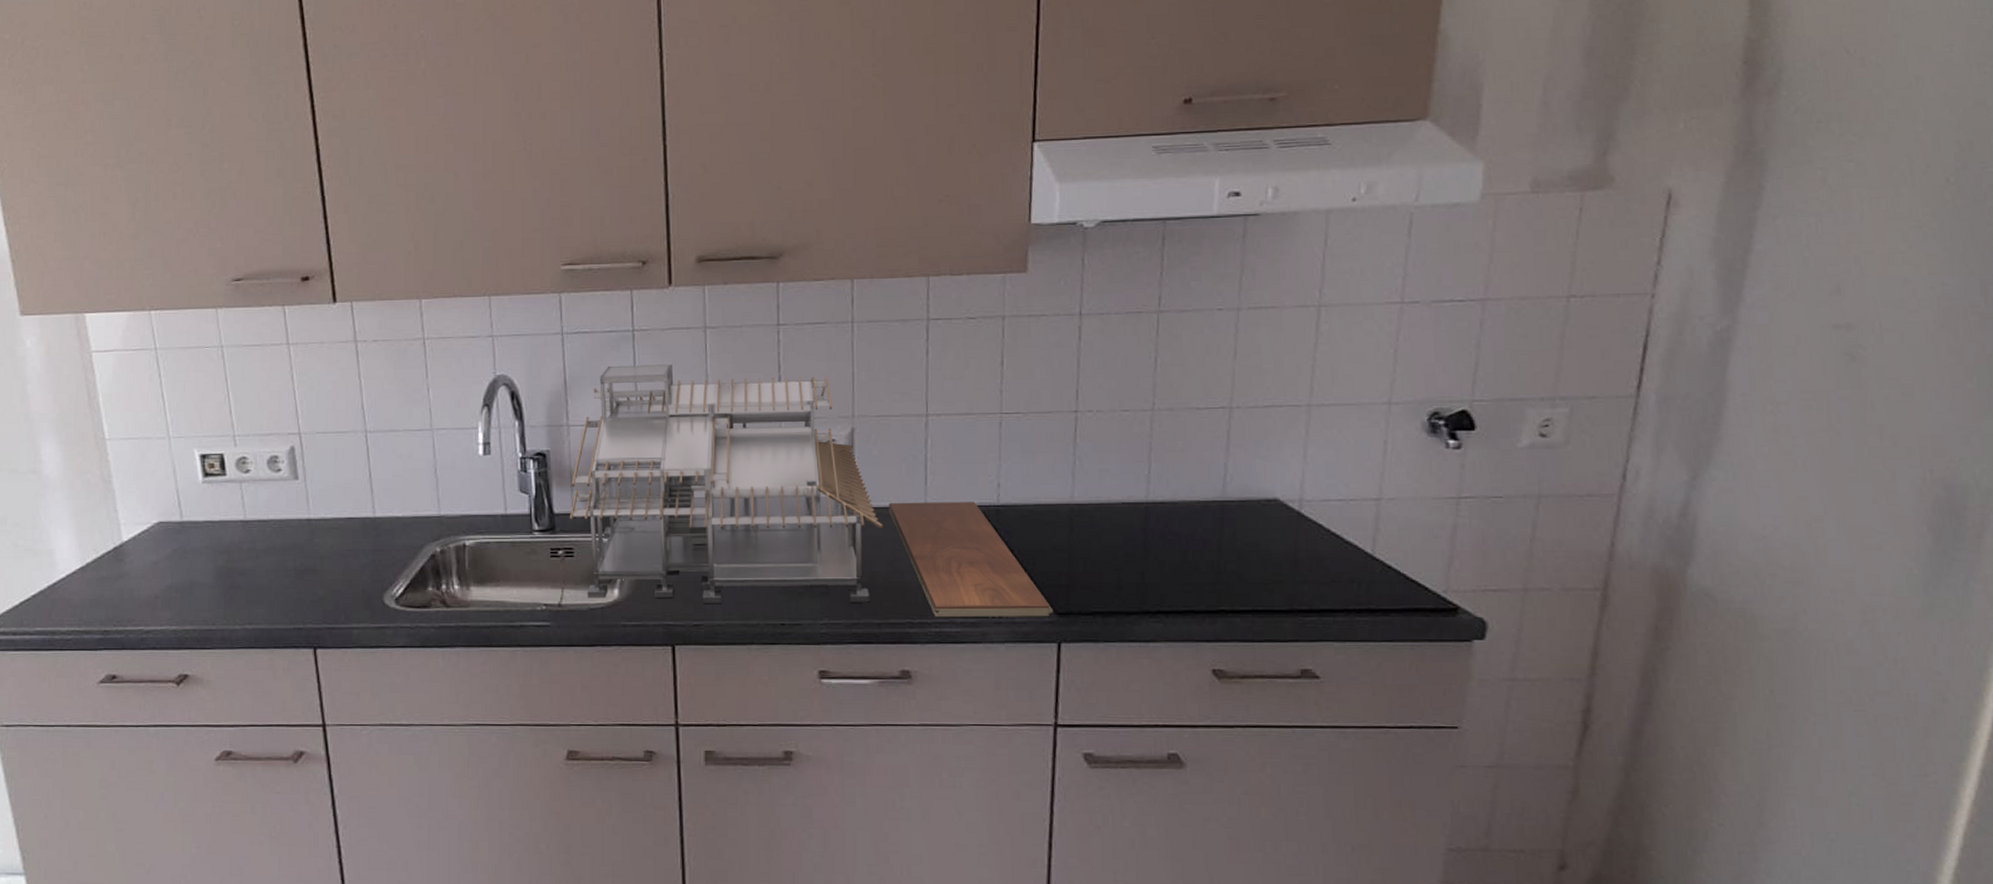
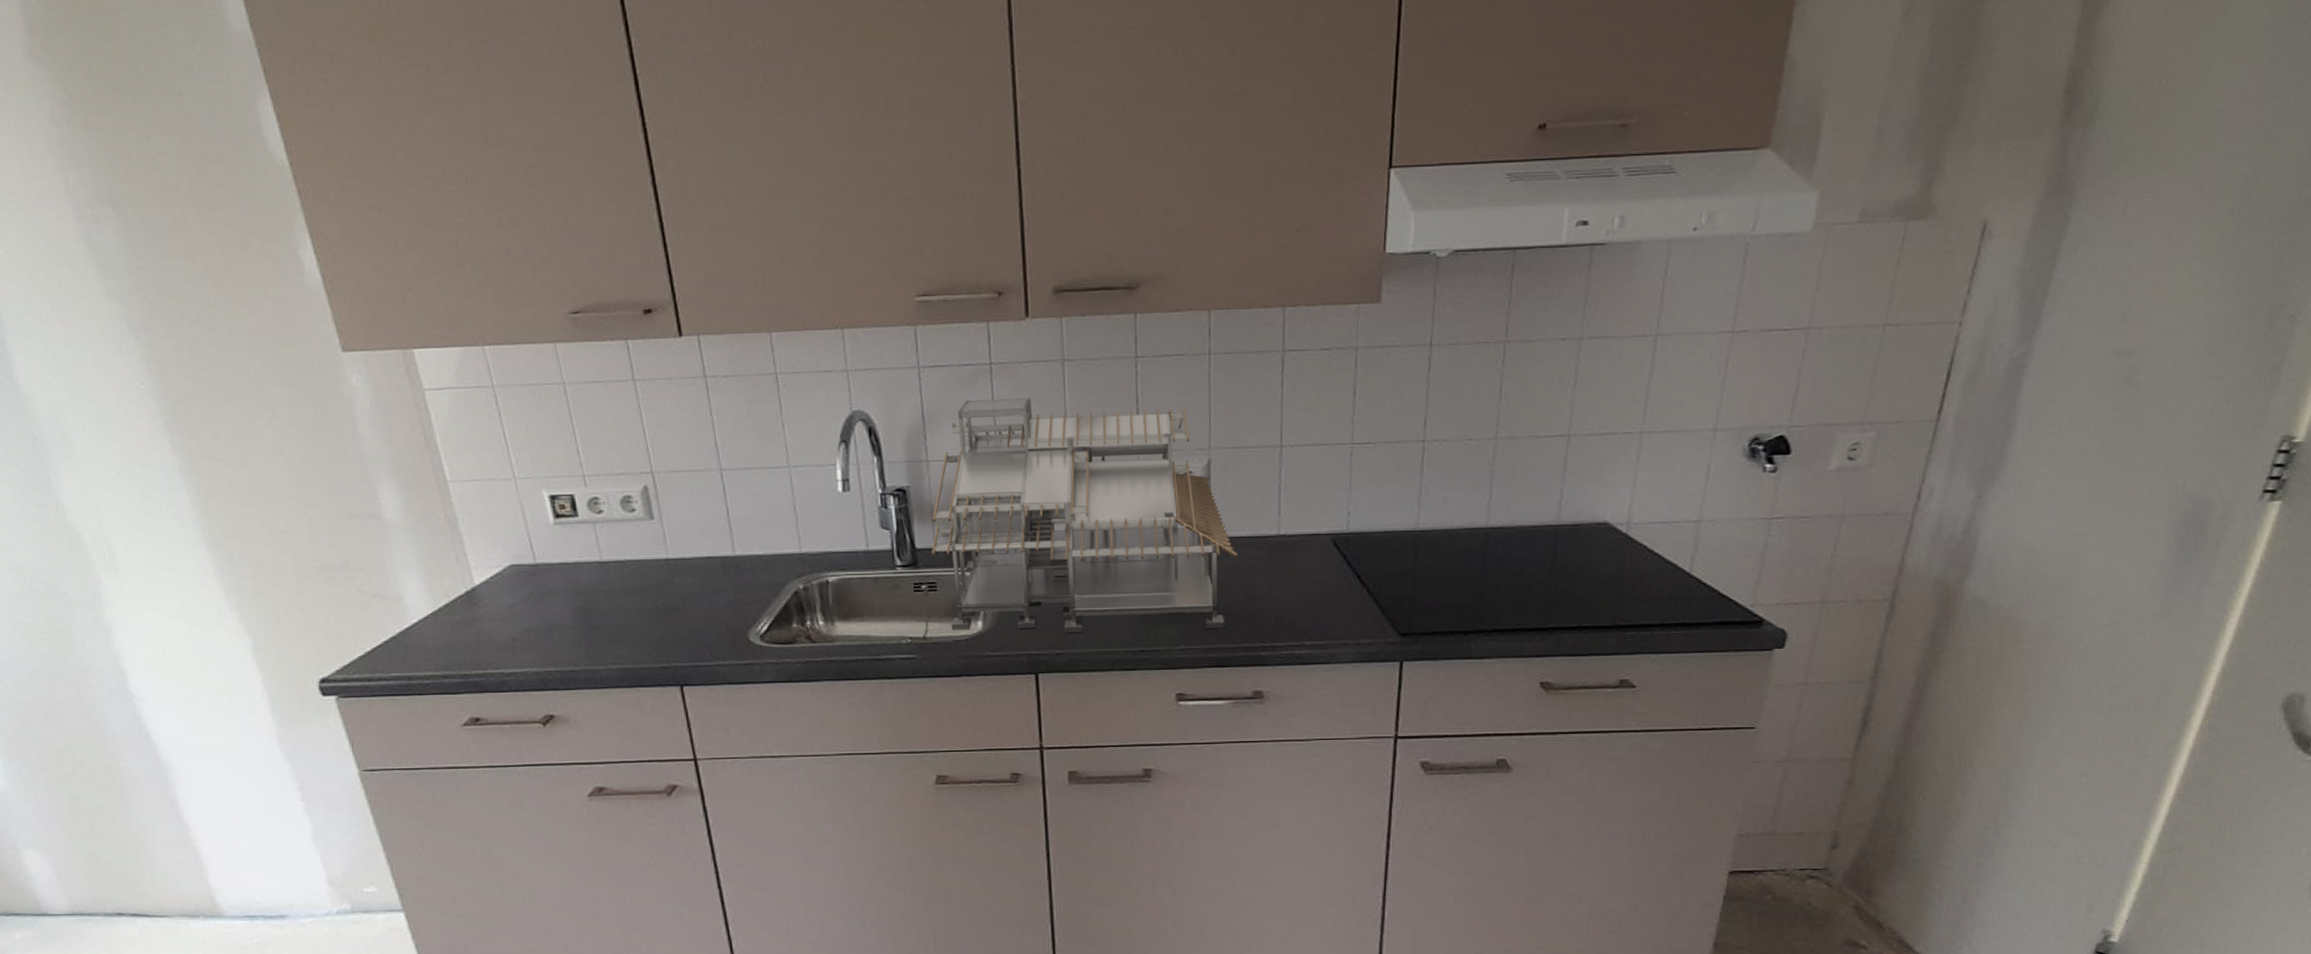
chopping board: present [888,502,1054,618] -> none [1243,530,1397,641]

